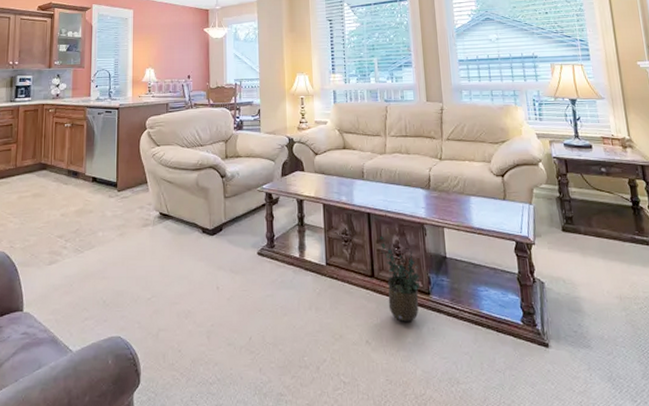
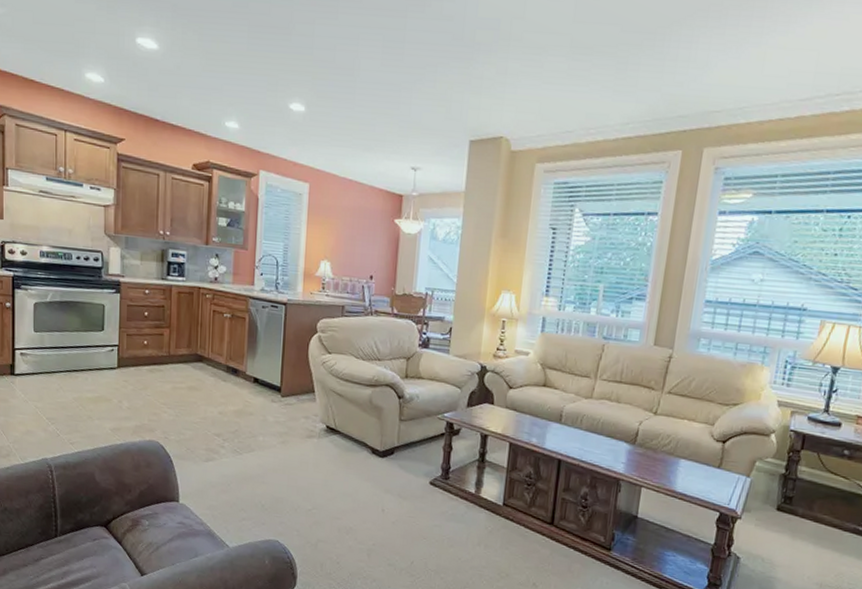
potted plant: present [379,236,422,323] -> none [563,485,606,574]

